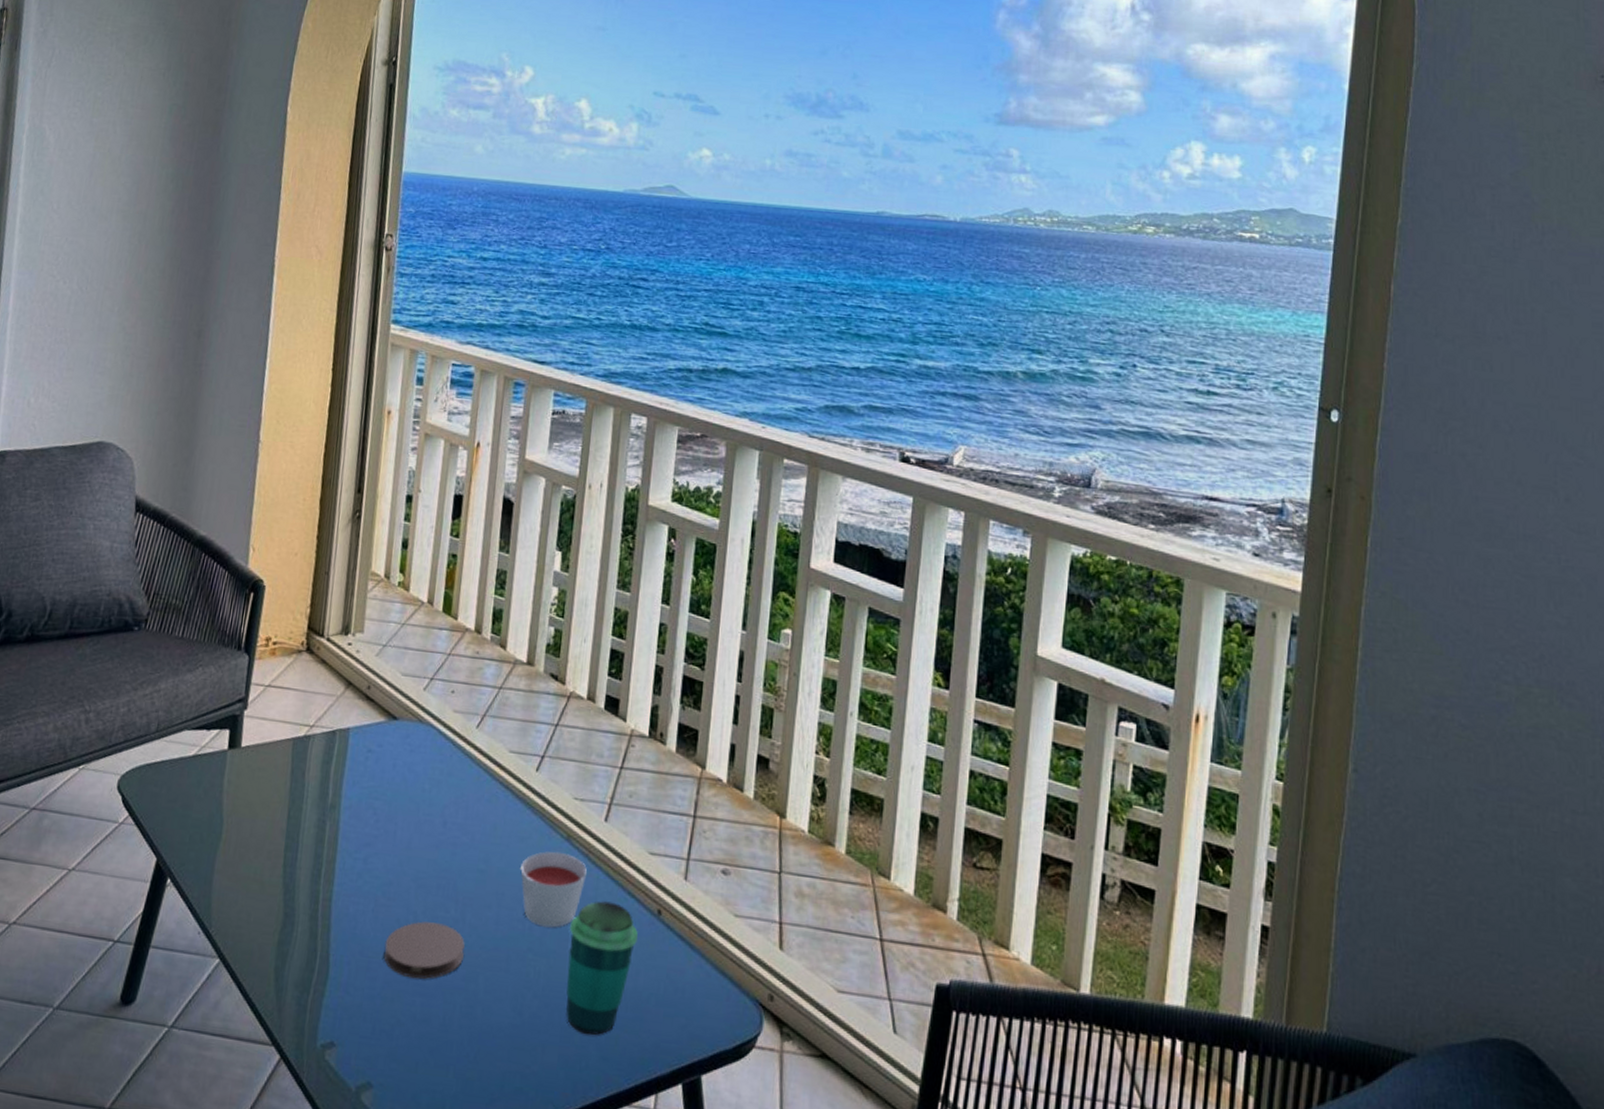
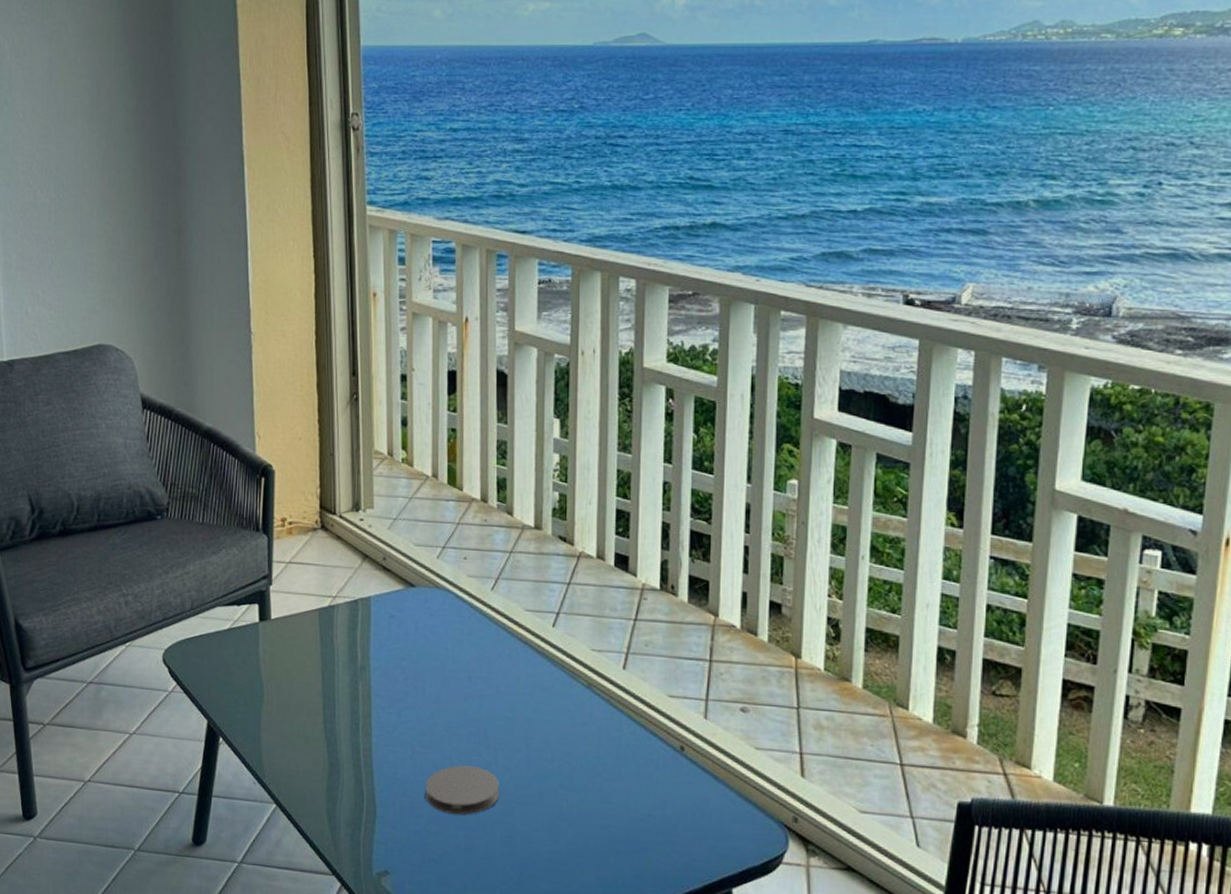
candle: present [520,851,587,928] -> none [546,698,609,766]
cup: present [565,901,638,1035] -> none [597,740,663,858]

